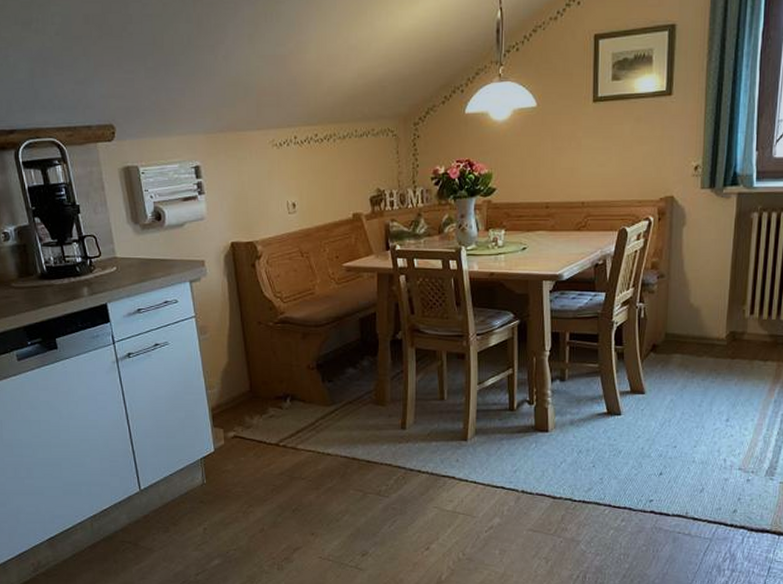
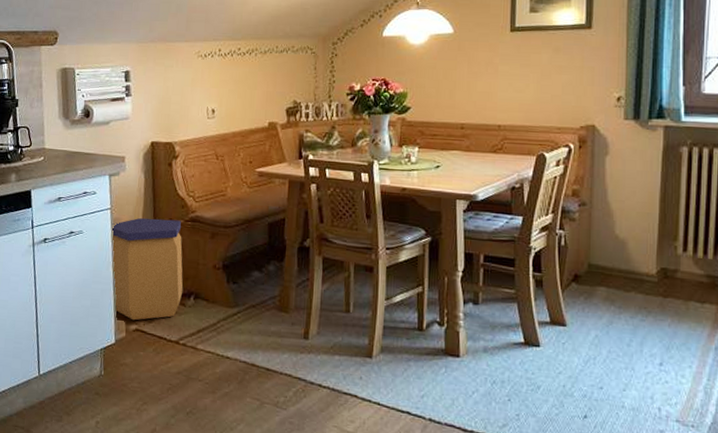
trash can: none [198,323,279,428] -> present [112,218,183,321]

